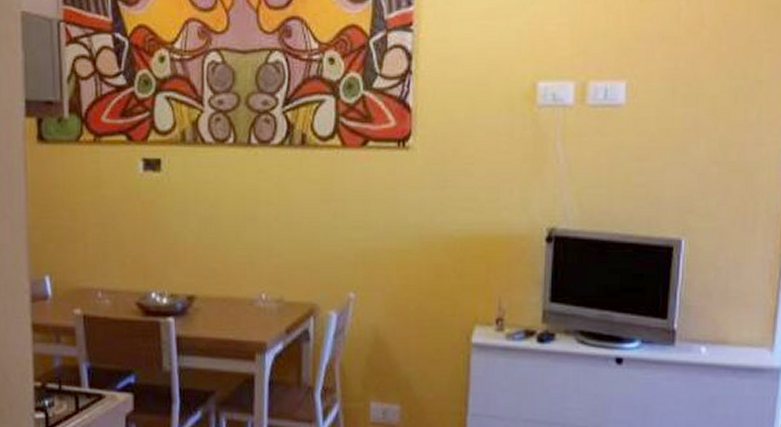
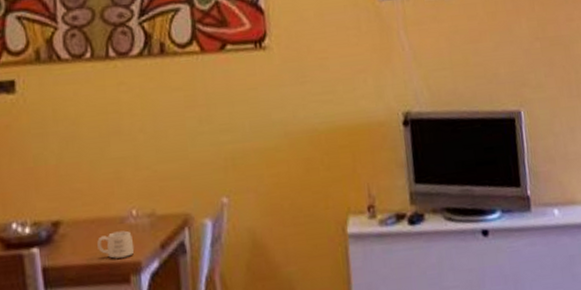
mug: none [227,312,261,338] -> present [97,230,135,259]

